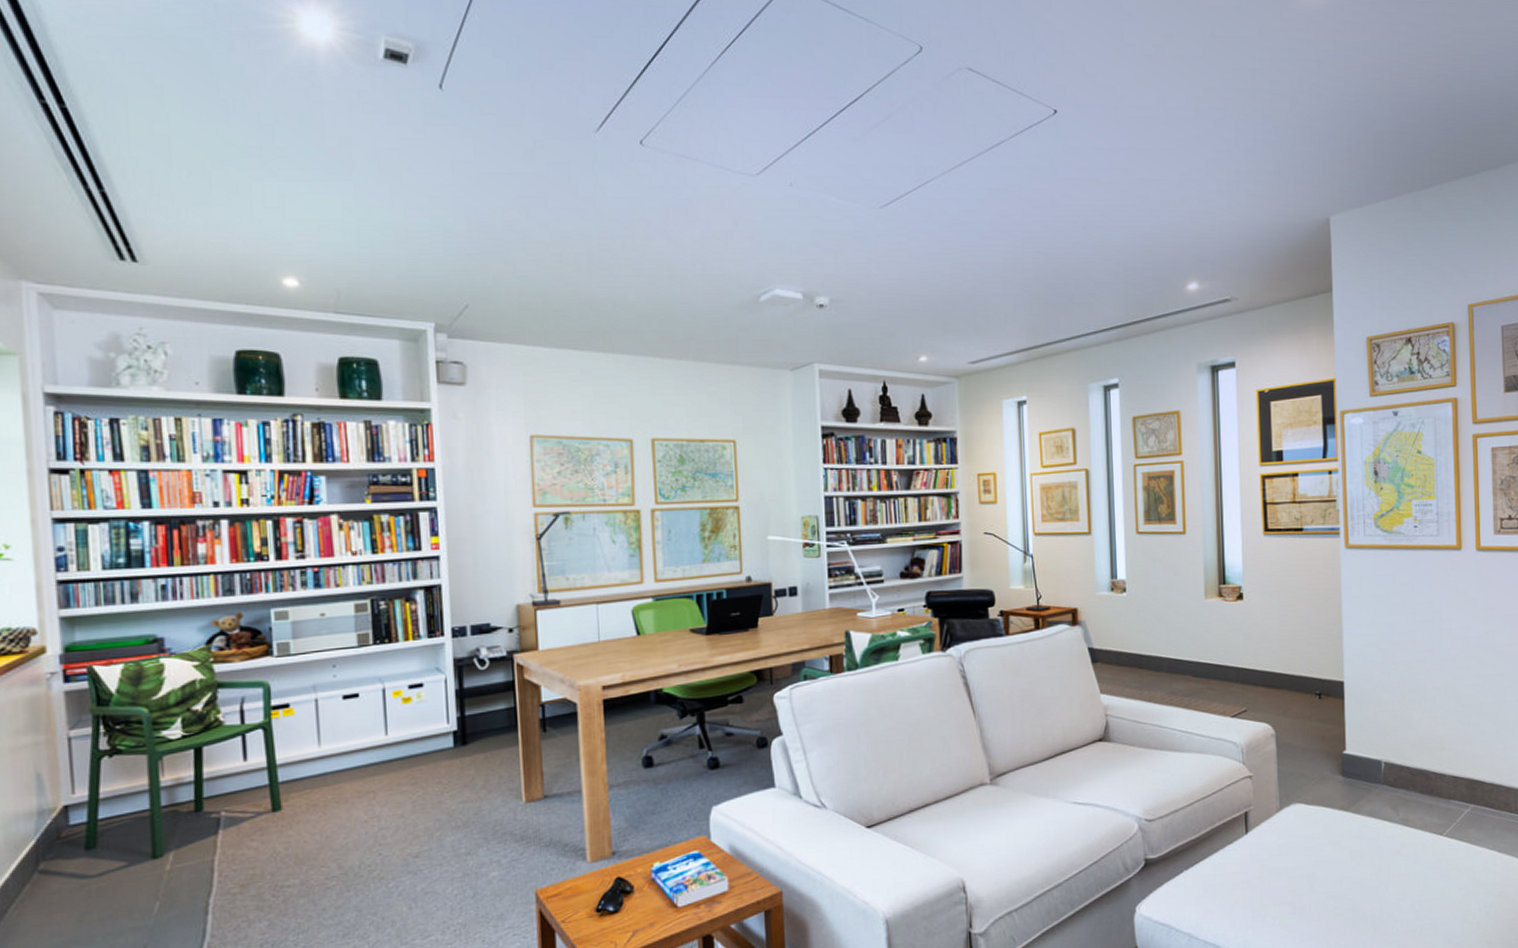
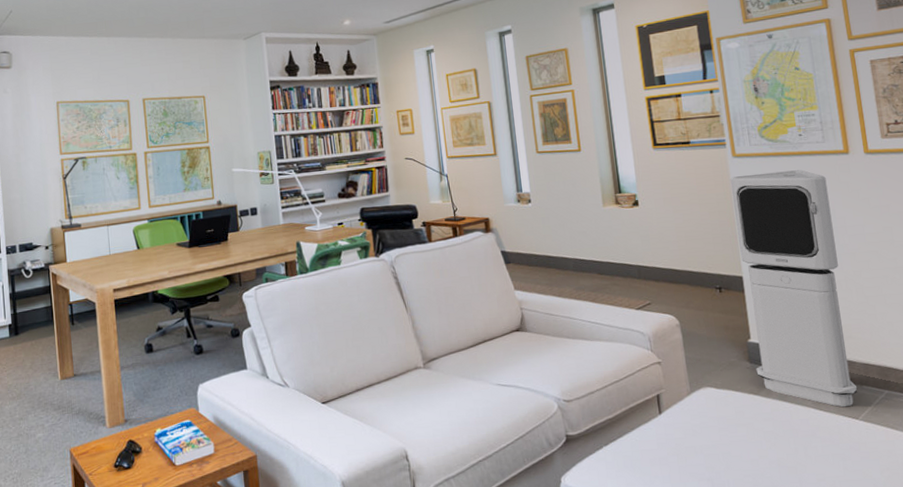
air purifier: none [1340,565,1445,823] -> present [730,170,858,408]

